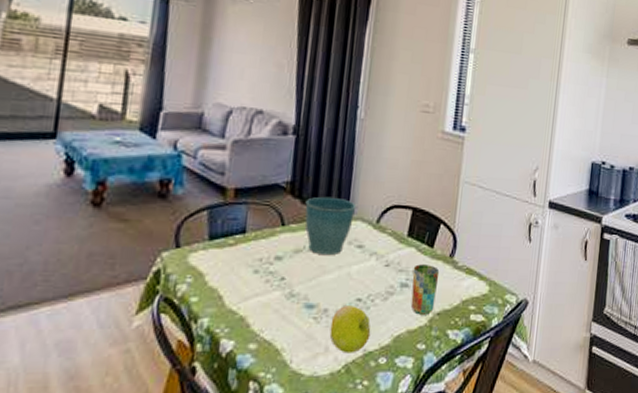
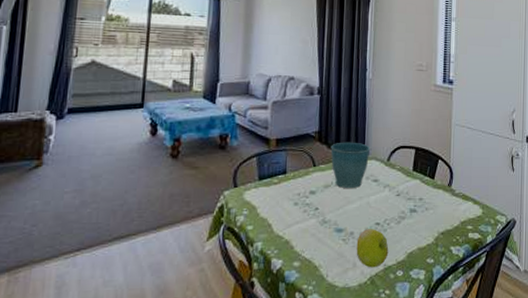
cup: present [410,264,440,315] -> none [419,193,441,235]

